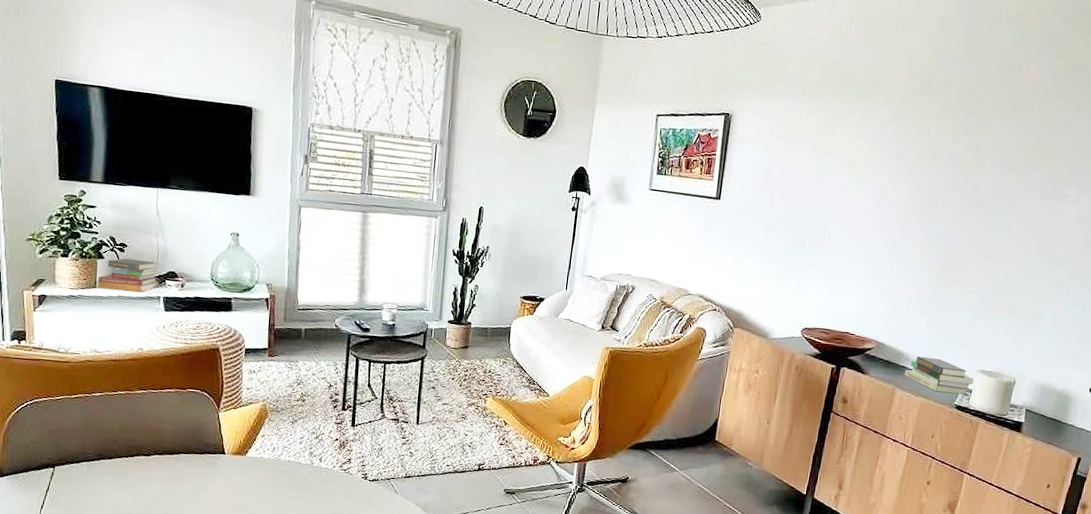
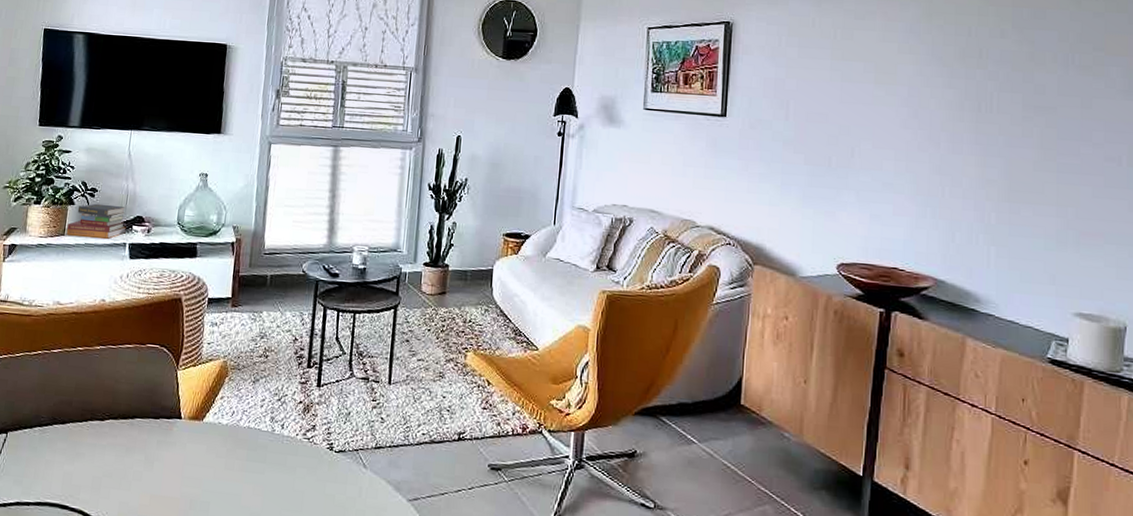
books: present [904,356,974,395] -> none [974,296,1069,346]

